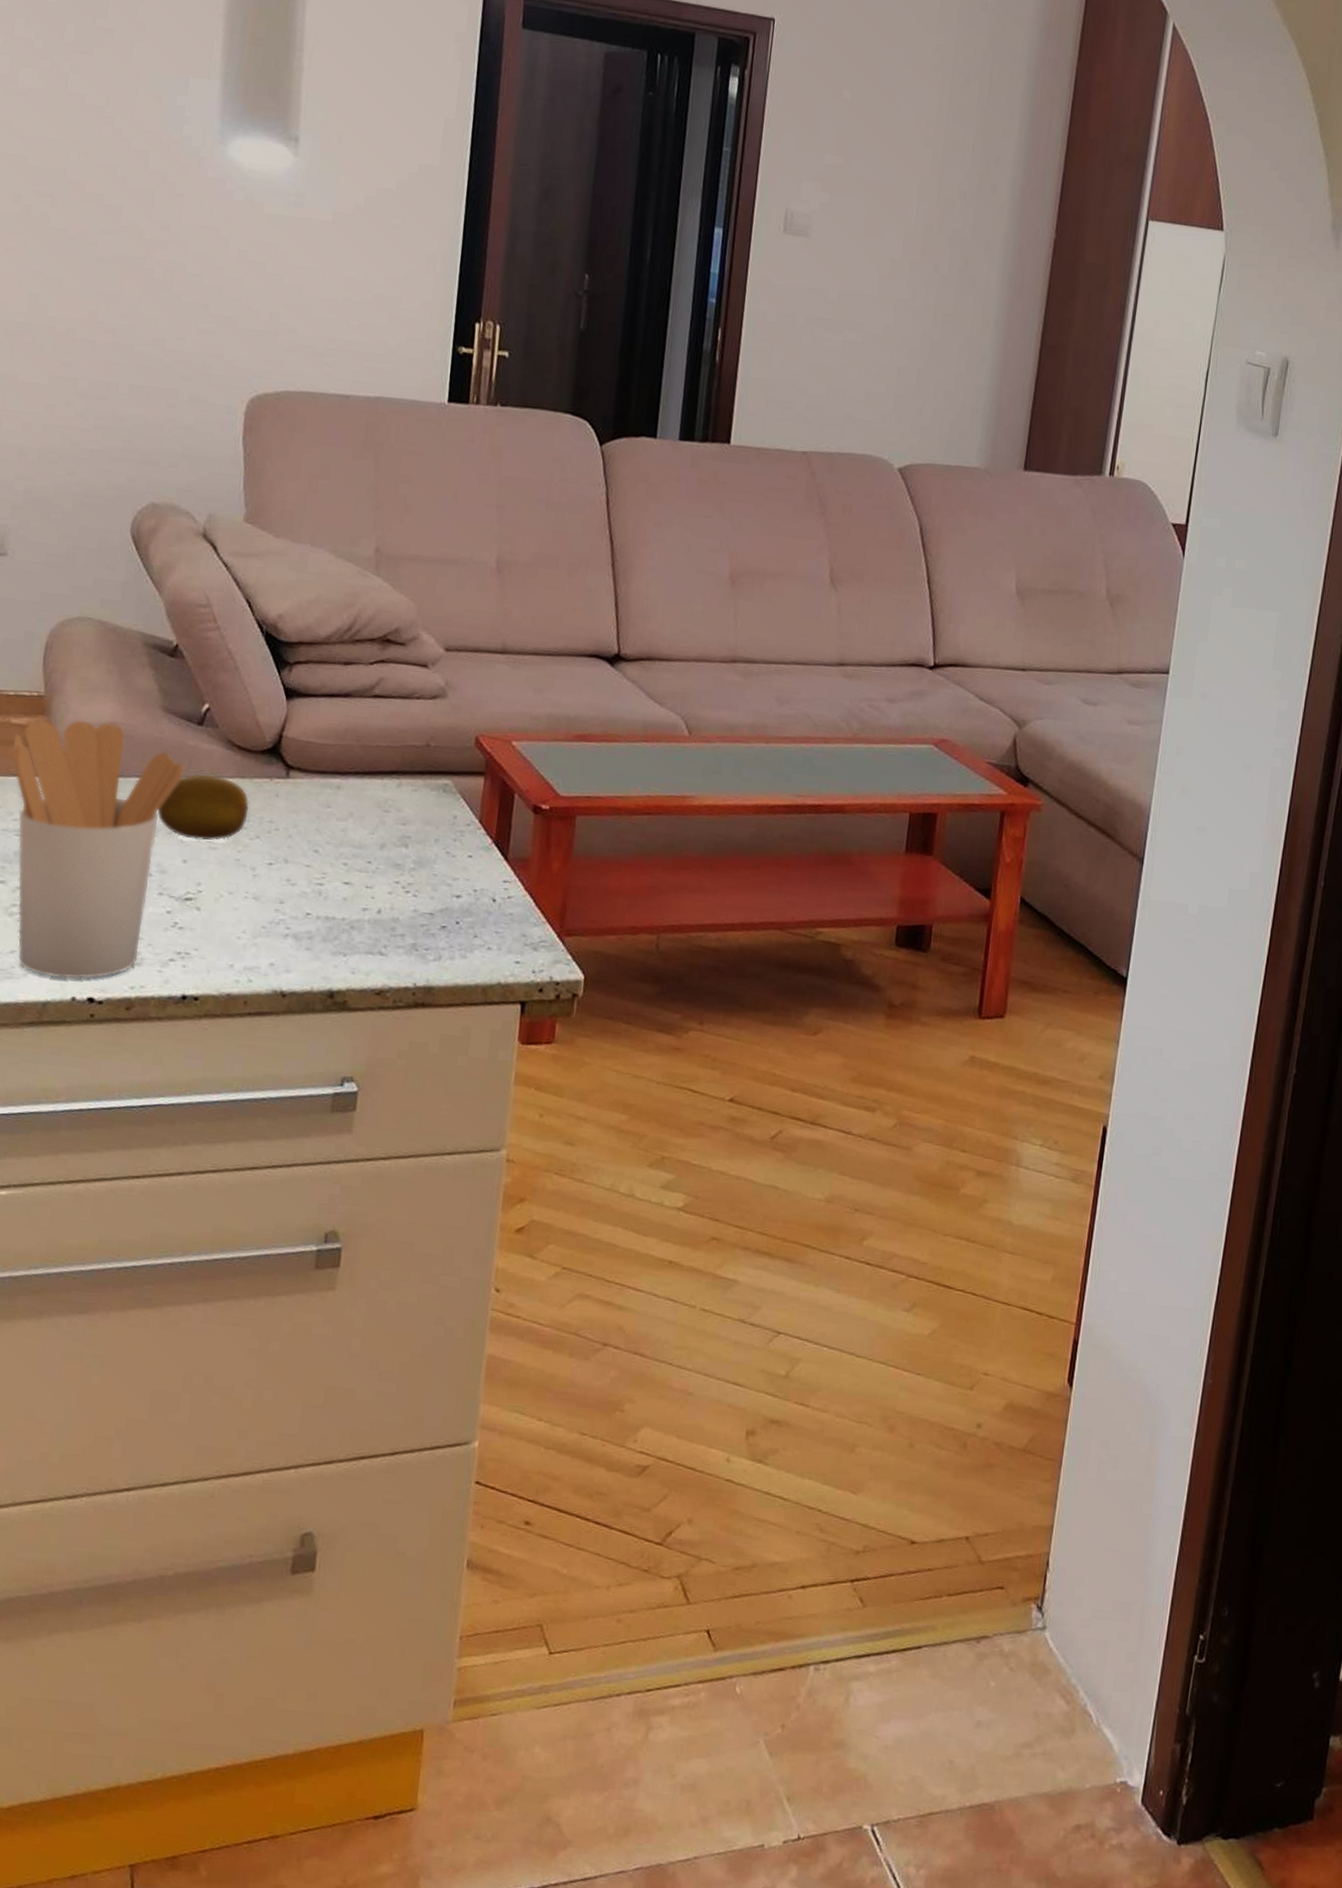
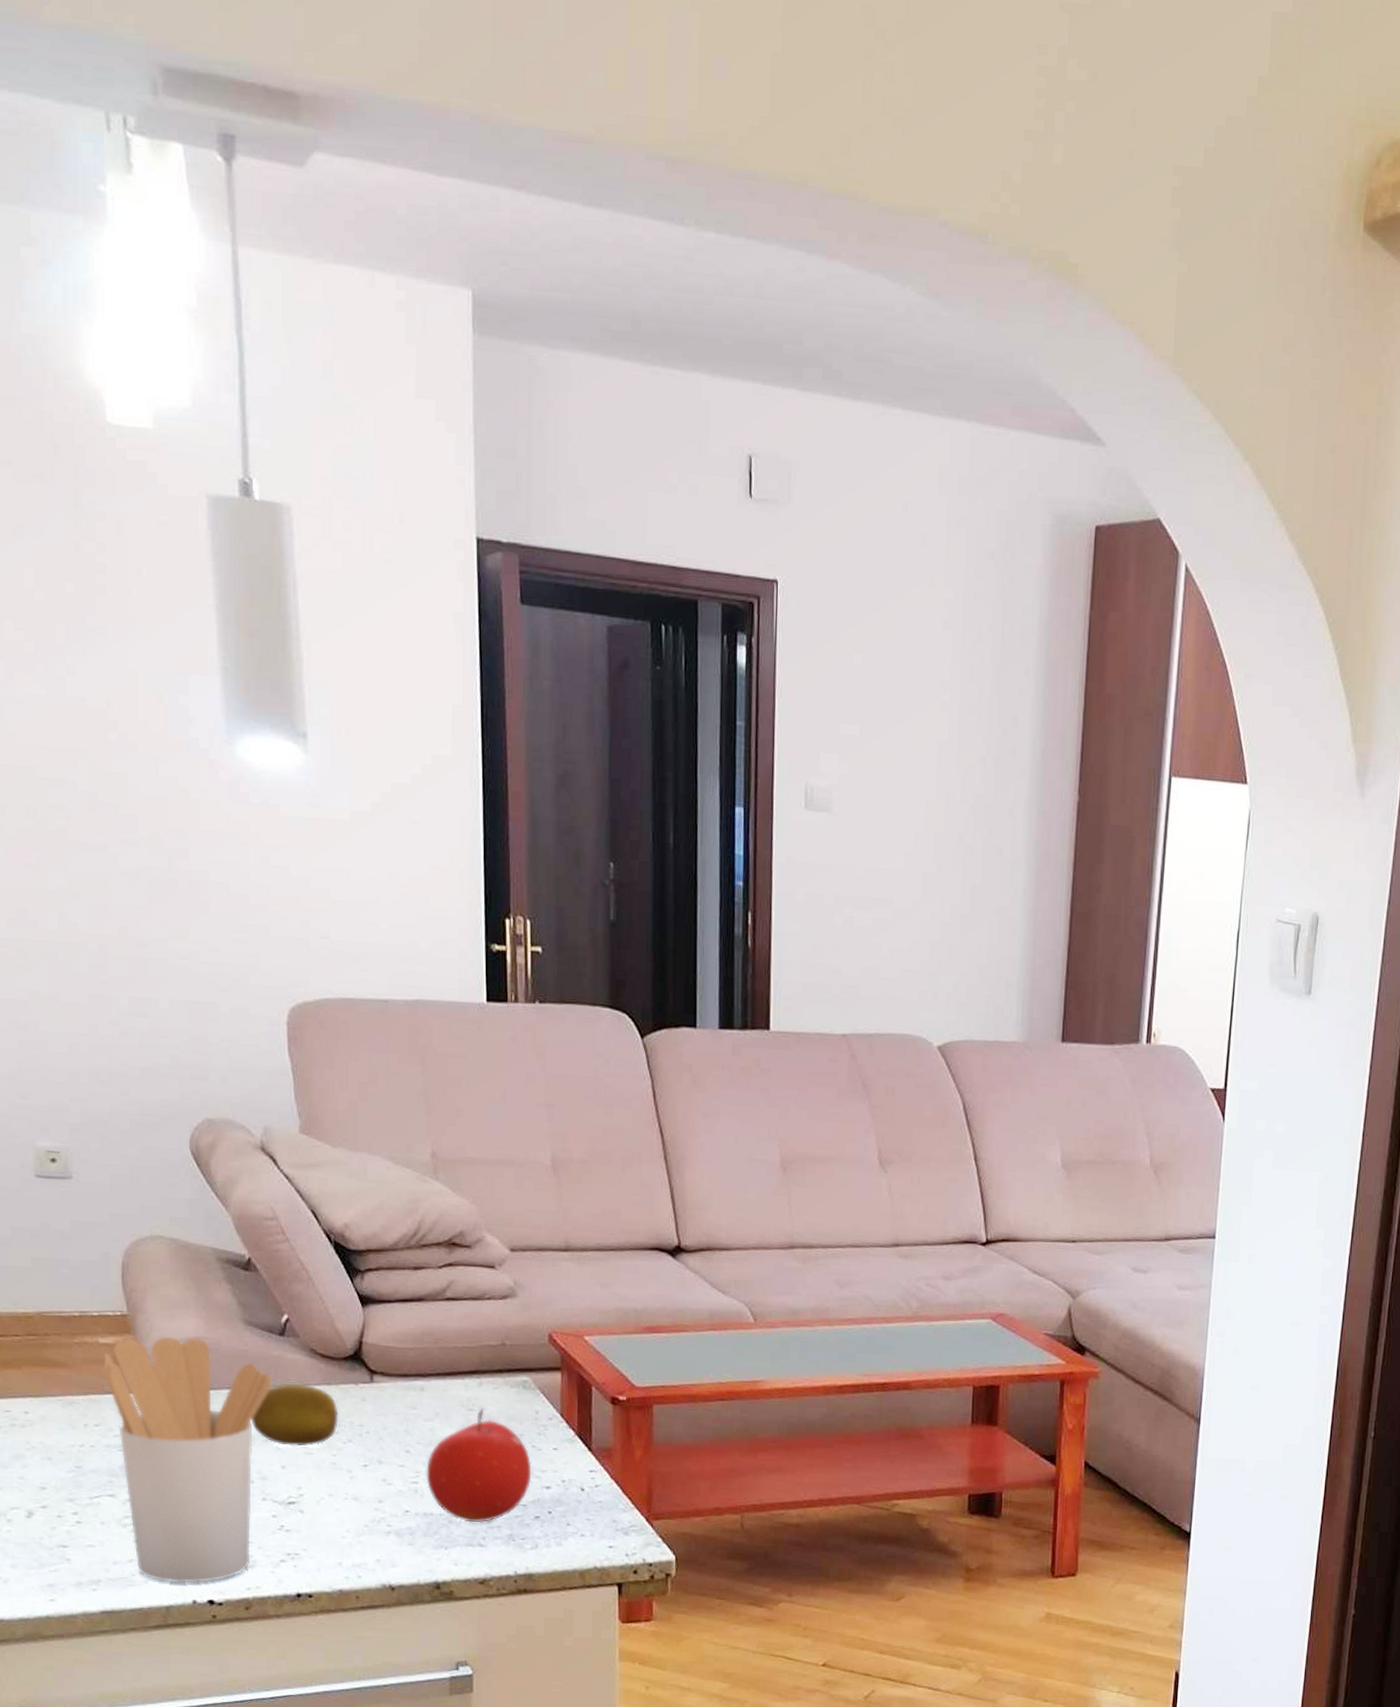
fruit: none [331,810,444,931] -> present [426,1408,532,1523]

